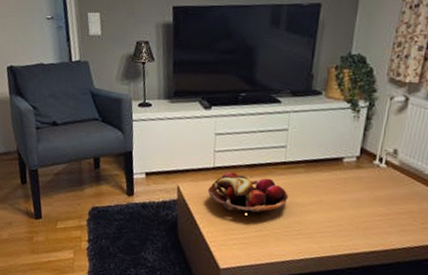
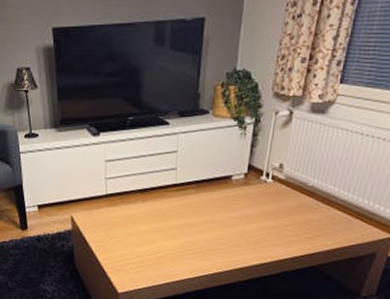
fruit basket: present [207,171,288,216] -> none [101,198,180,239]

